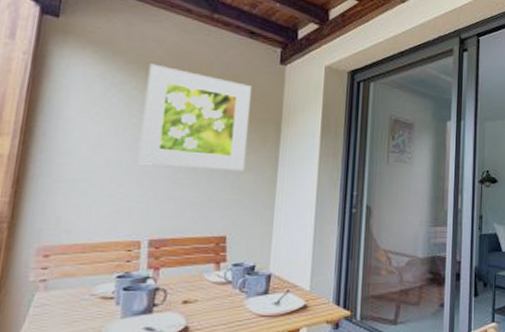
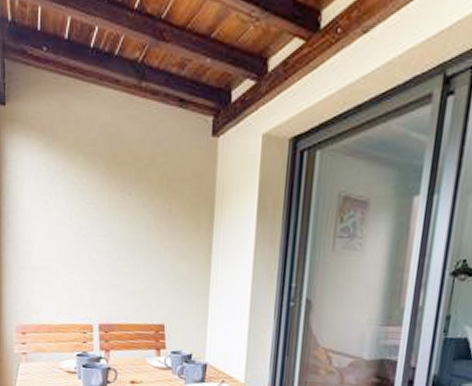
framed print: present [137,63,251,171] -> none [83,147,183,260]

